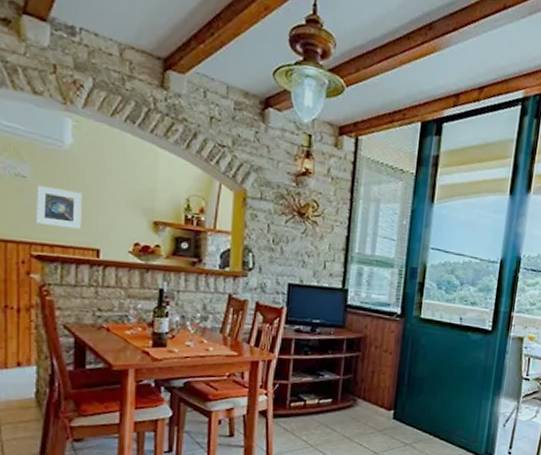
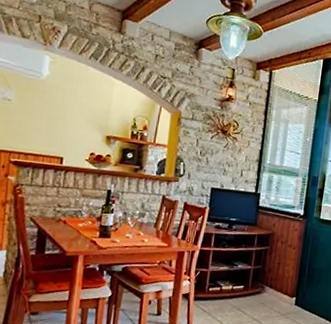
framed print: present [35,185,82,229] -> none [15,106,53,142]

